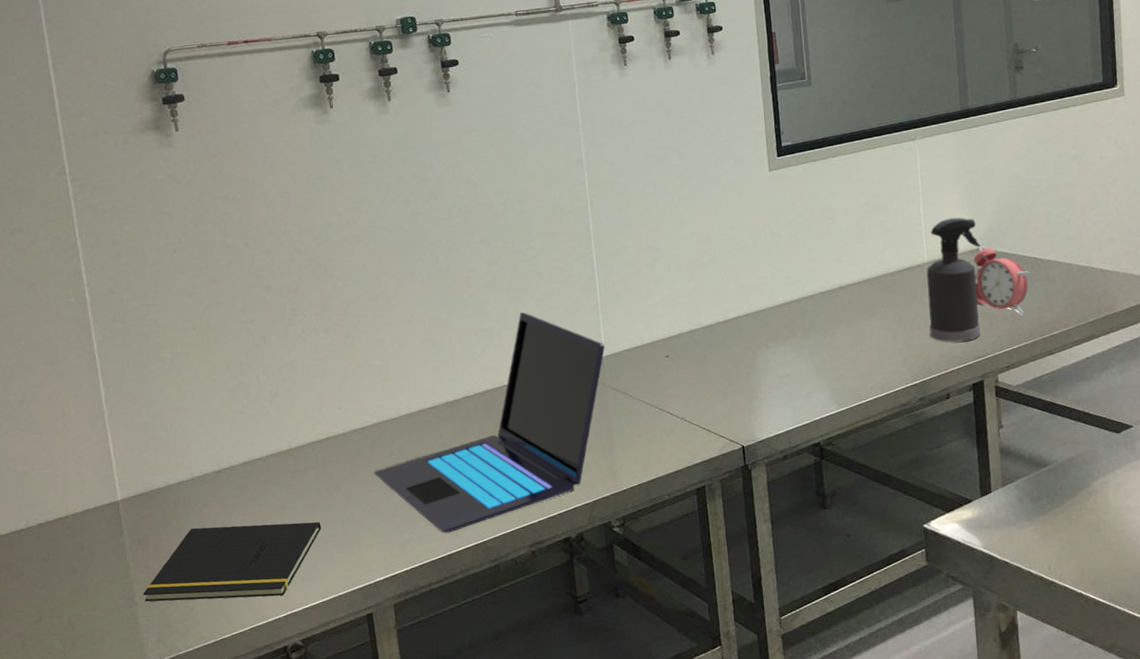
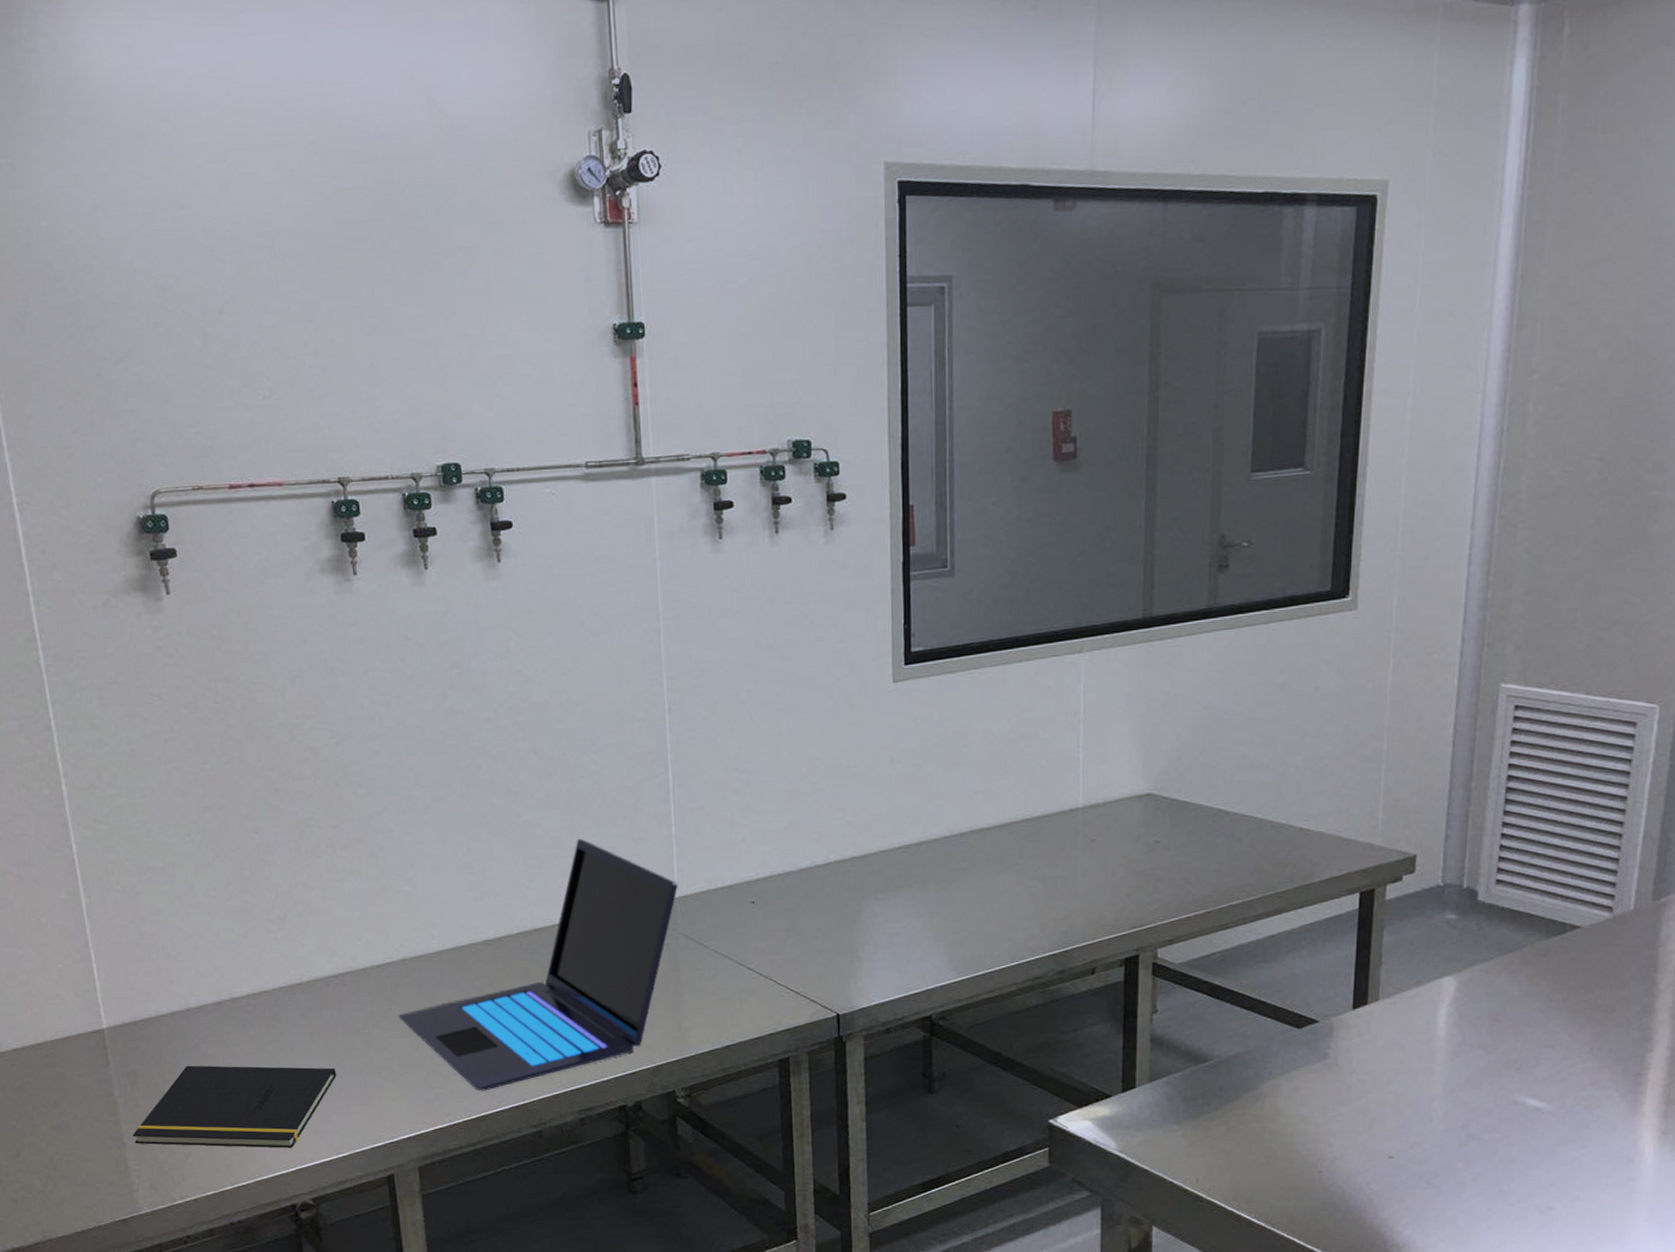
spray bottle: present [926,217,981,343] -> none [1077,753,1151,907]
alarm clock: present [968,247,1031,315] -> none [1133,792,1211,878]

